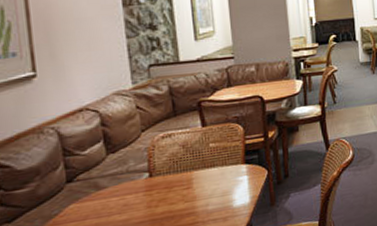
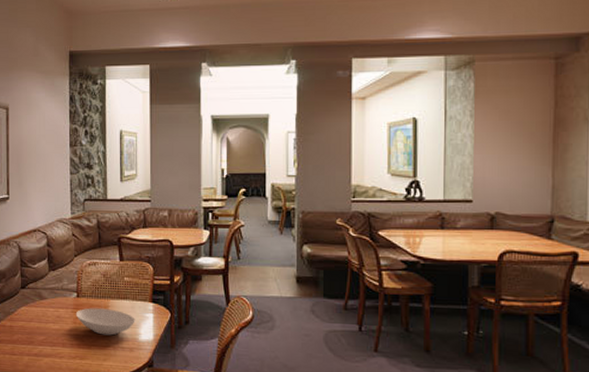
bowl: none [149,180,227,212] -> present [75,308,135,336]

